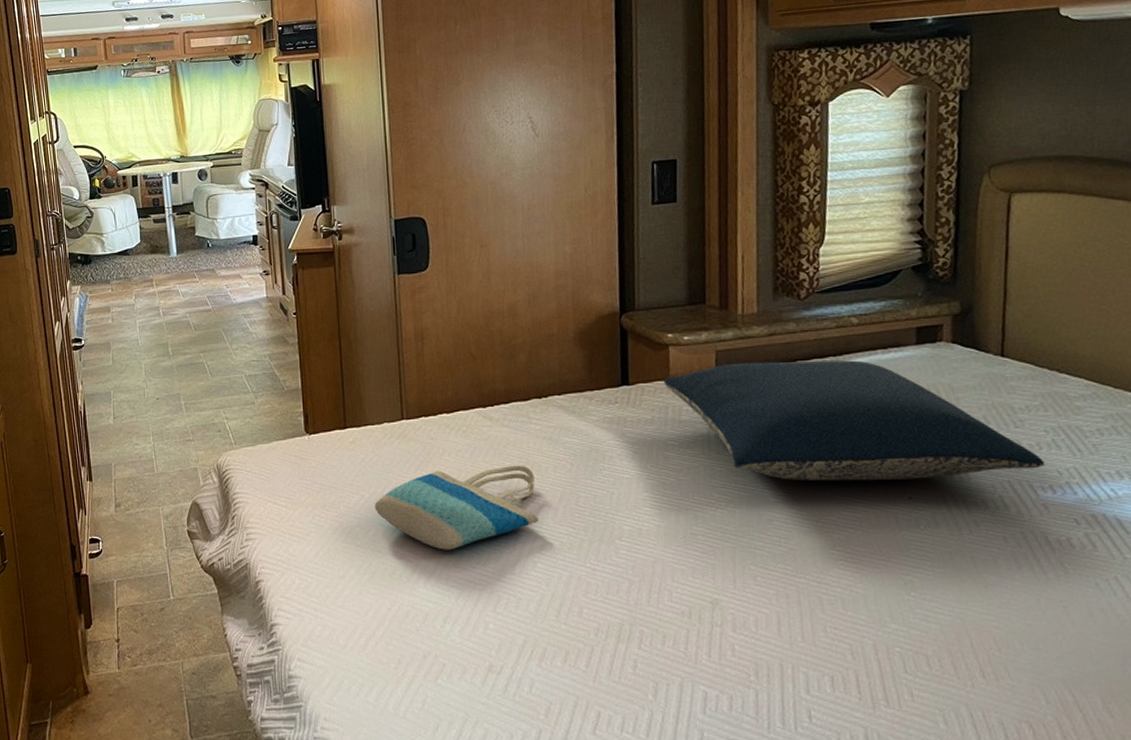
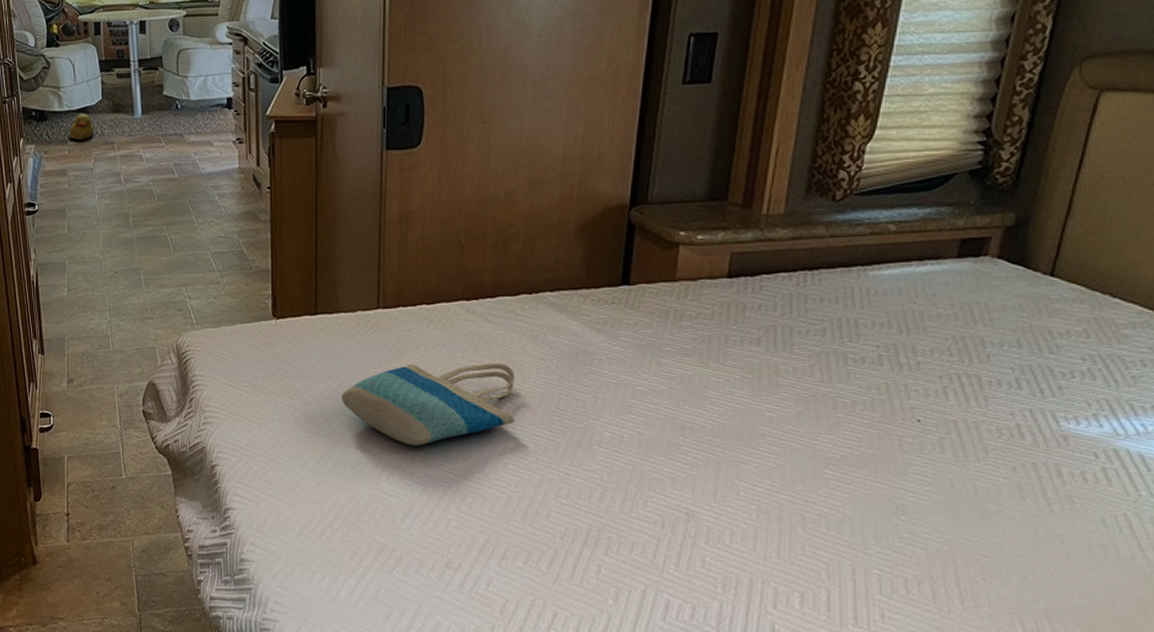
rubber duck: none [112,255,134,280] -> present [70,113,94,140]
pillow: present [663,360,1045,482] -> none [667,267,1075,402]

